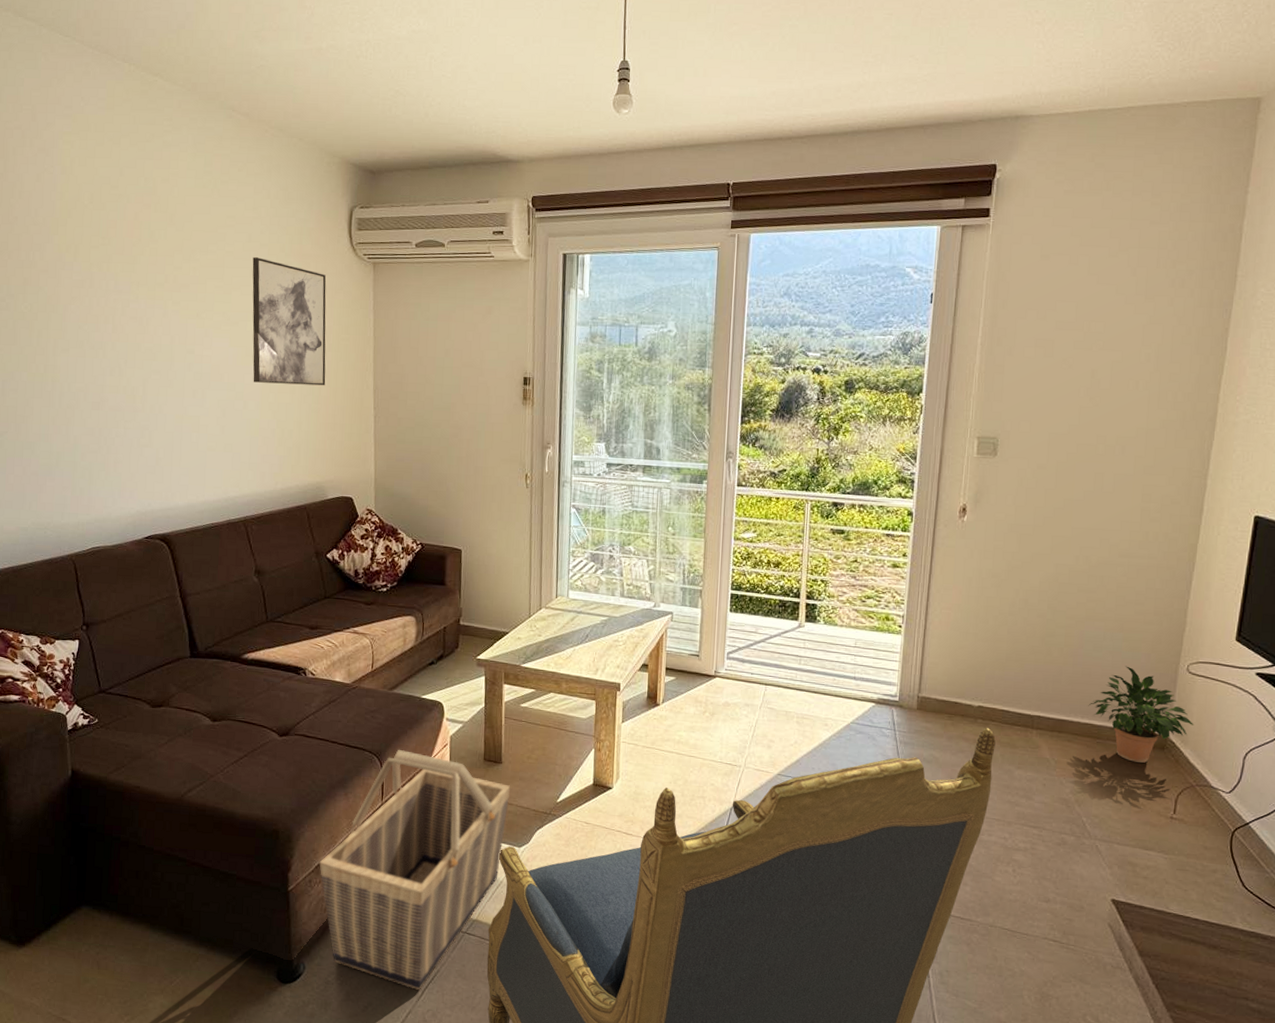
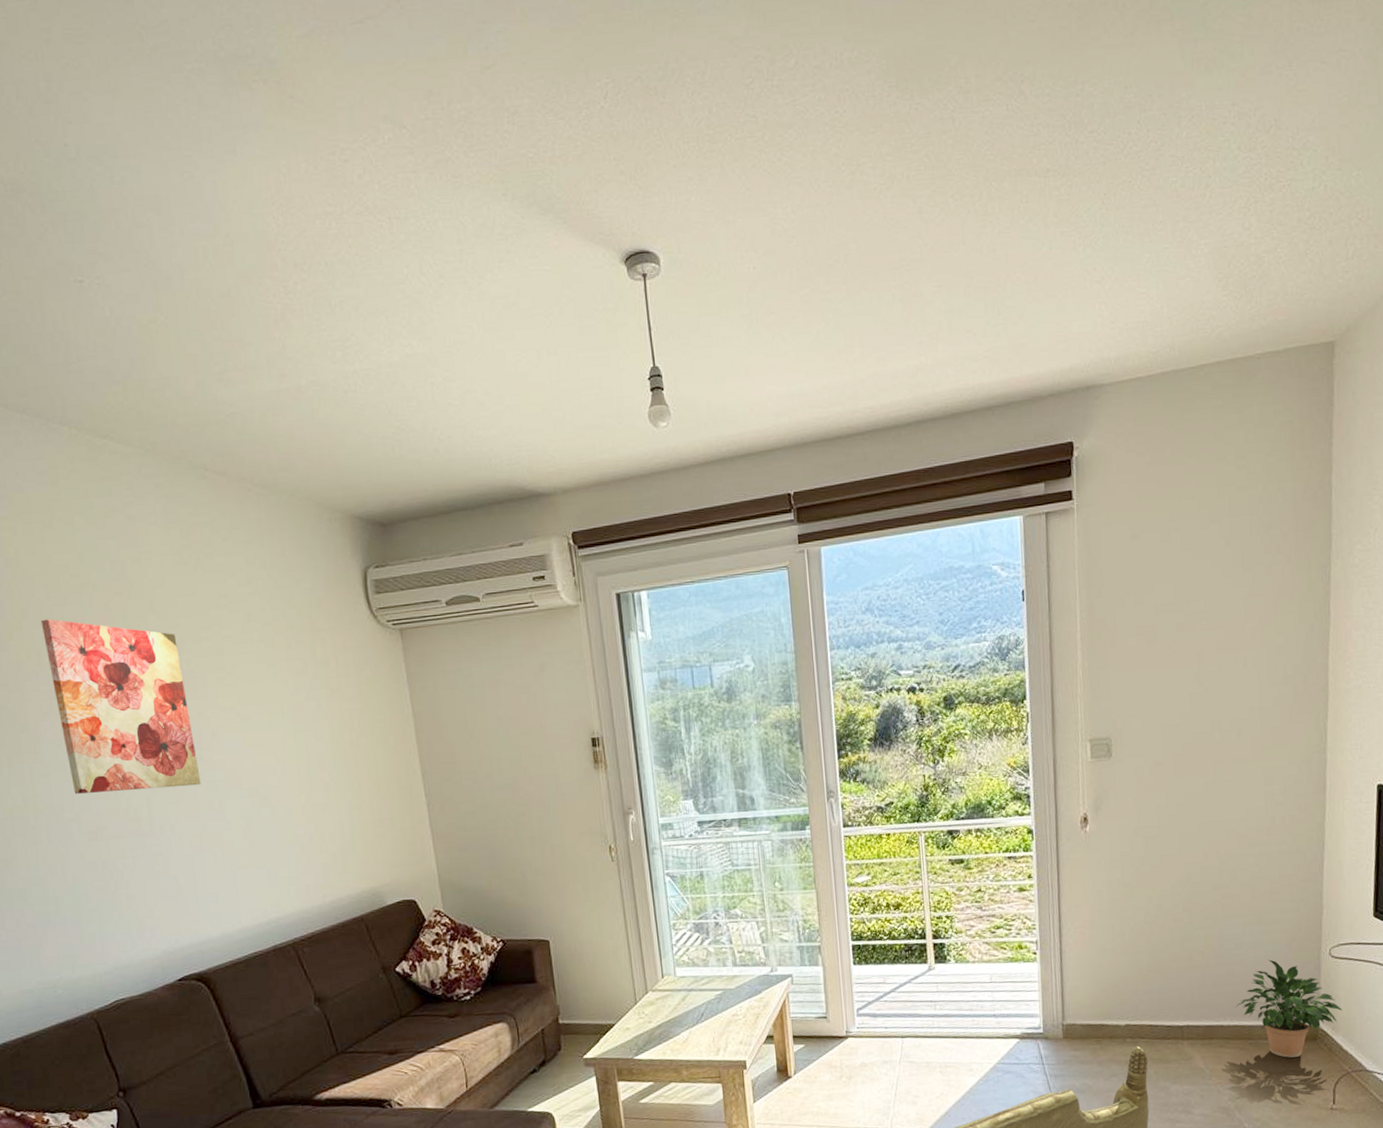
wall art: none [82,220,190,375] -> present [40,618,201,794]
wall art: present [252,257,327,386] -> none [256,638,365,784]

